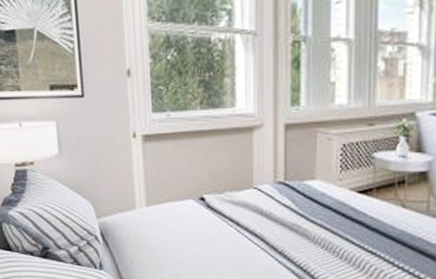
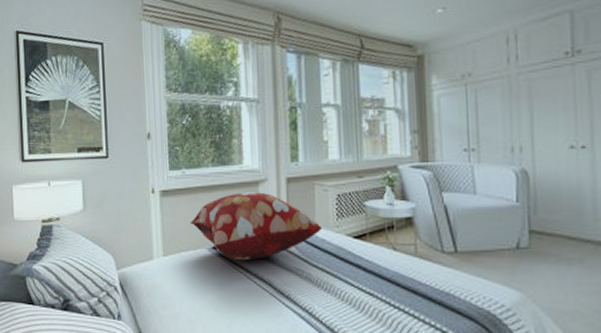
decorative pillow: none [176,139,324,213] -> present [190,192,323,261]

